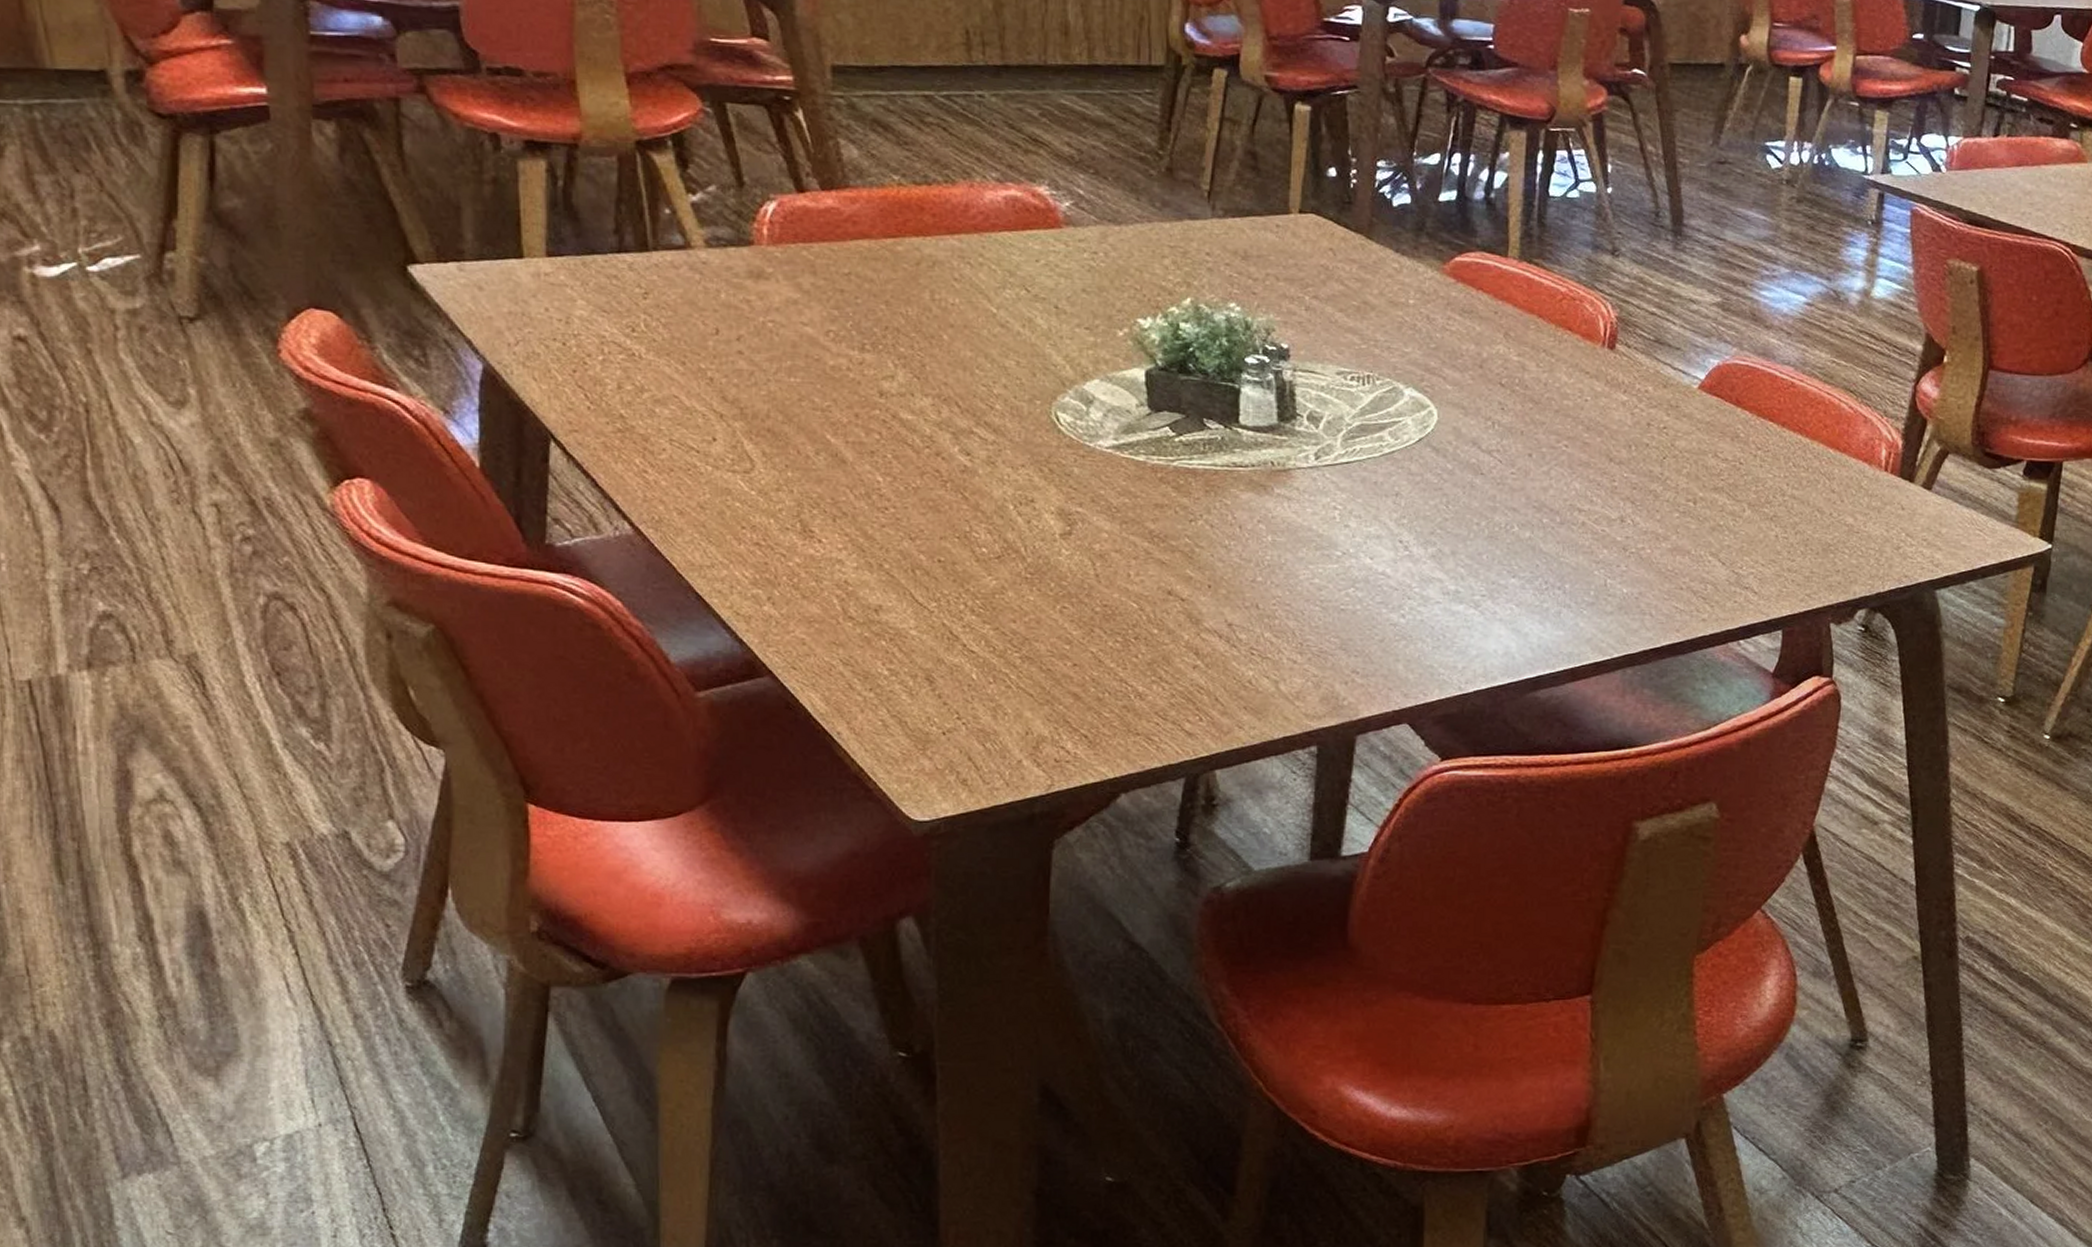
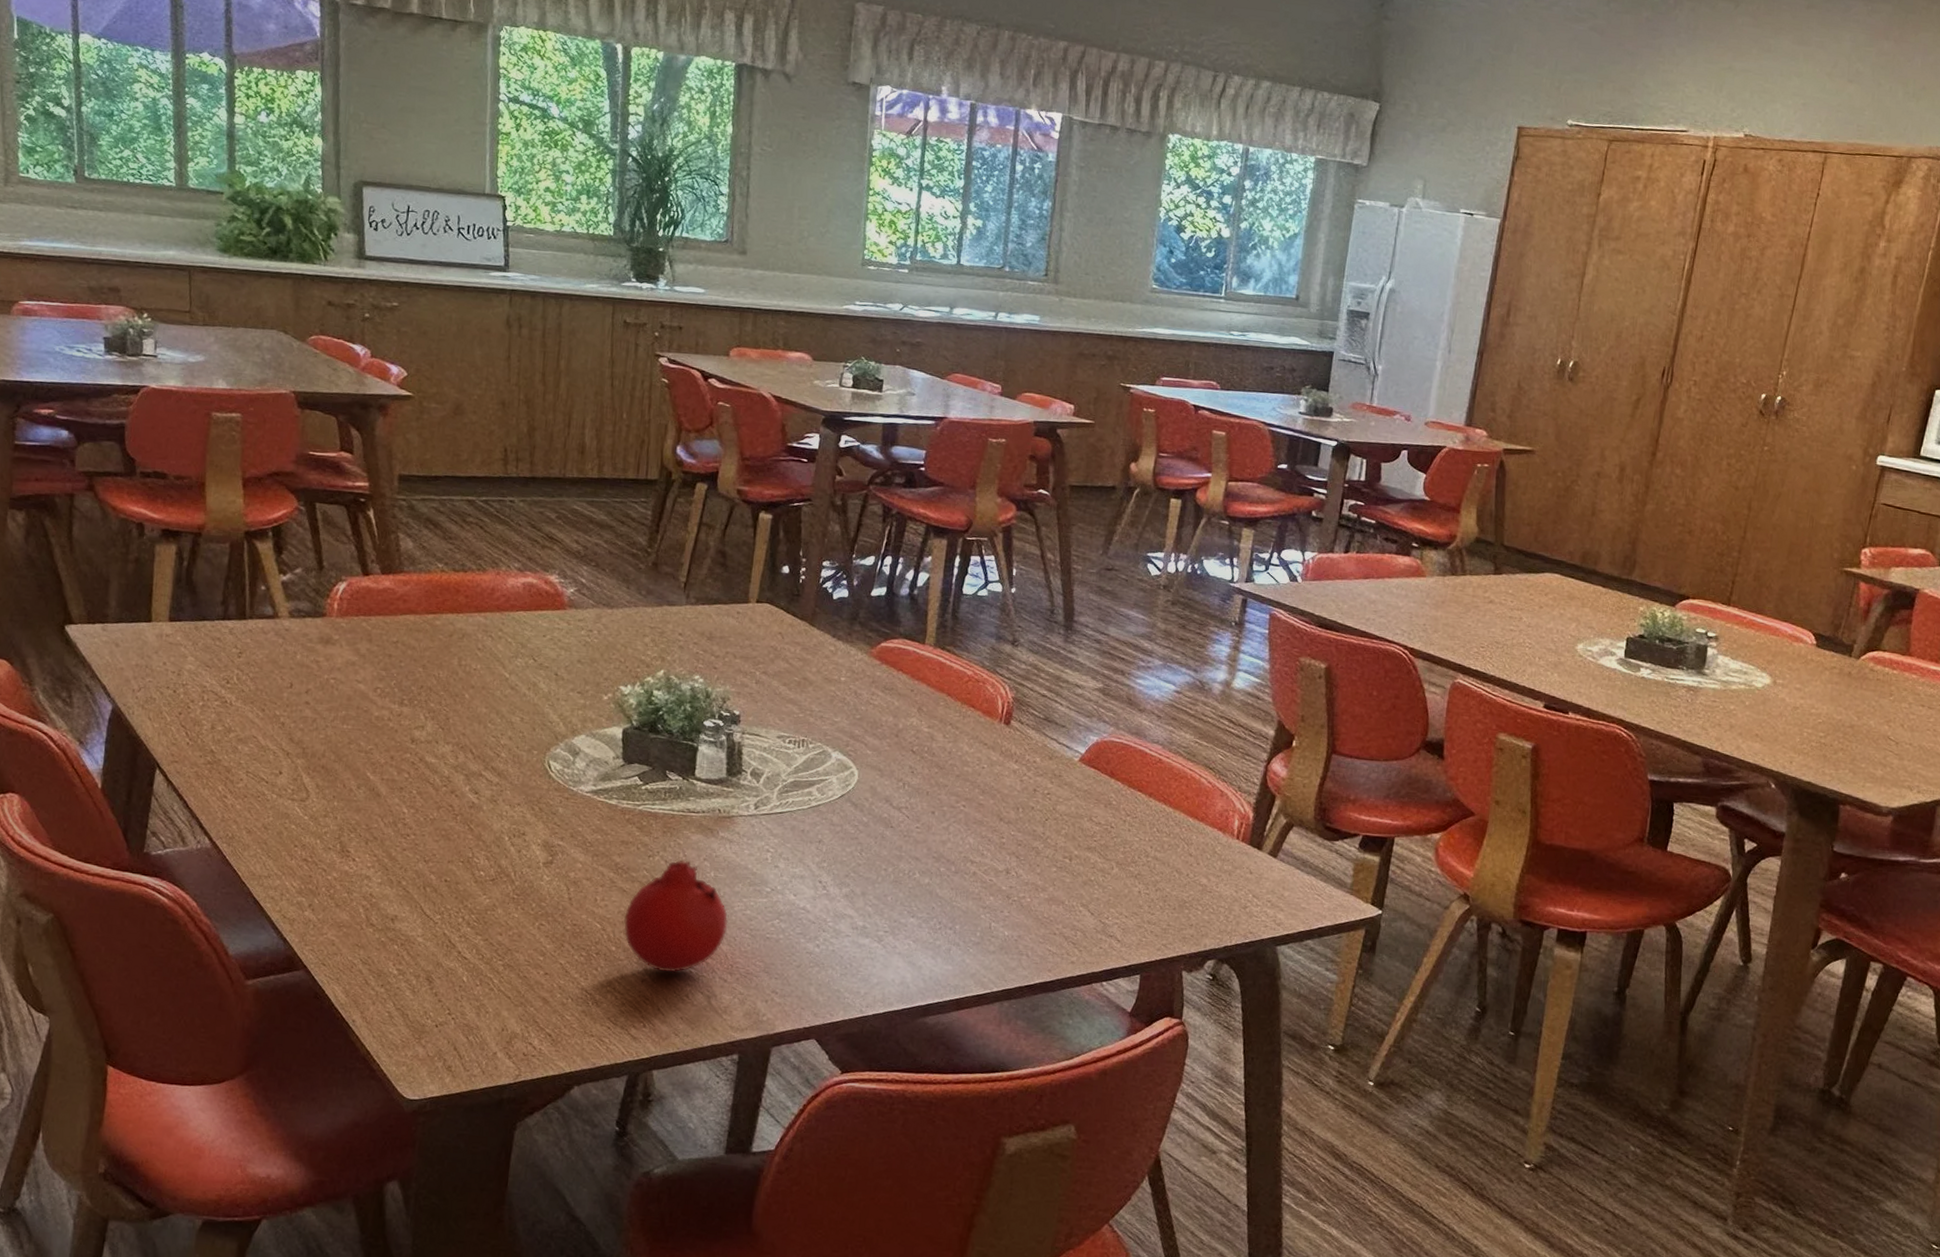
fruit: none [1166,523,1293,656] -> present [623,859,728,973]

